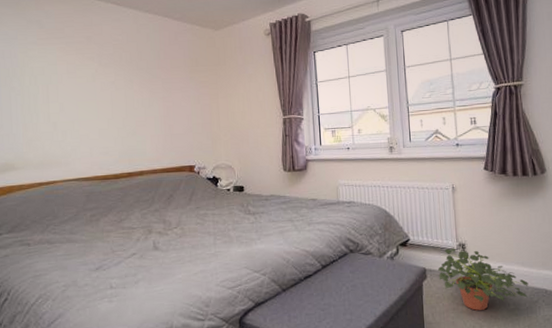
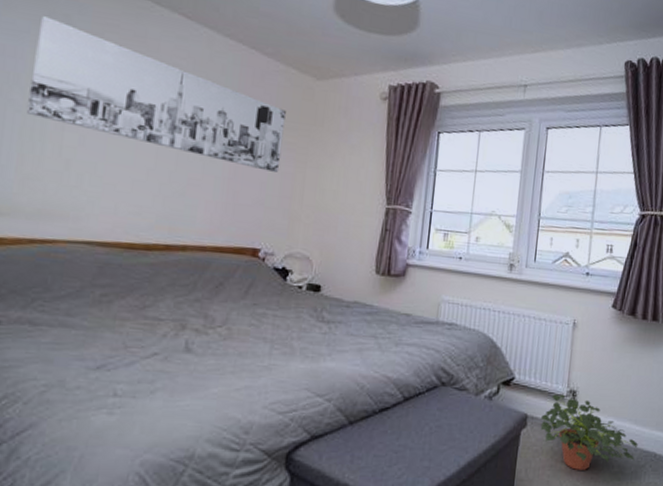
wall art: none [22,25,199,107] -> present [25,16,286,174]

